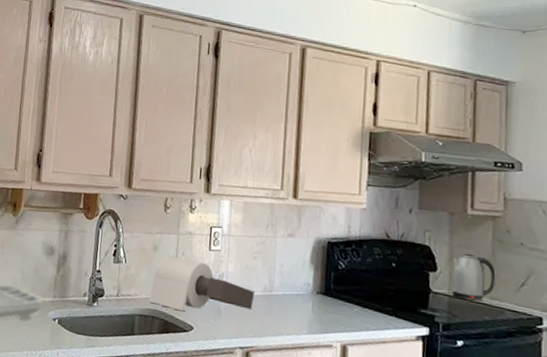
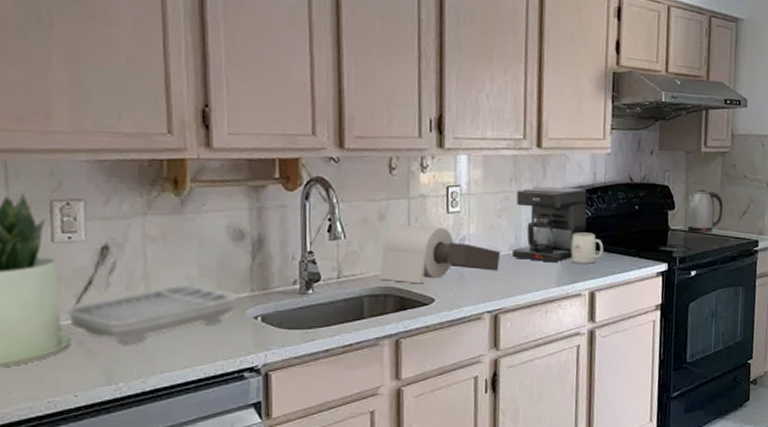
coffee maker: none [265,234,341,310] -> present [511,187,587,263]
mug: none [323,282,358,316] -> present [571,232,604,264]

